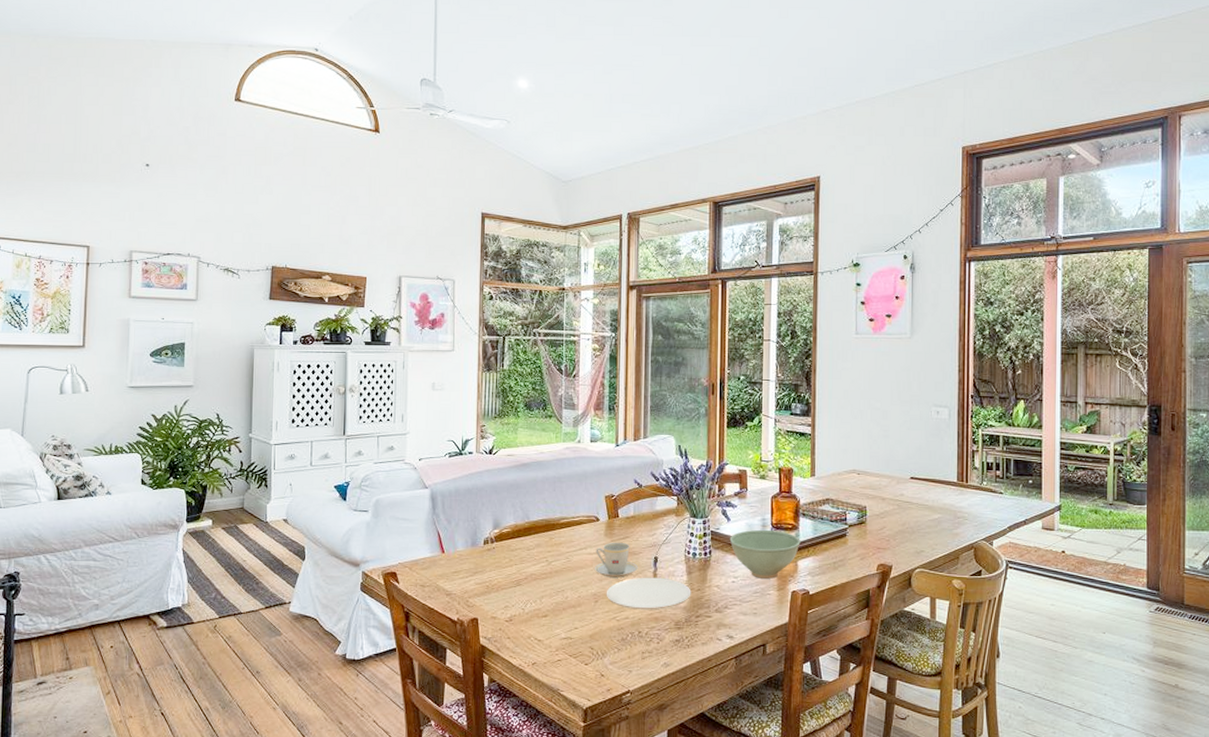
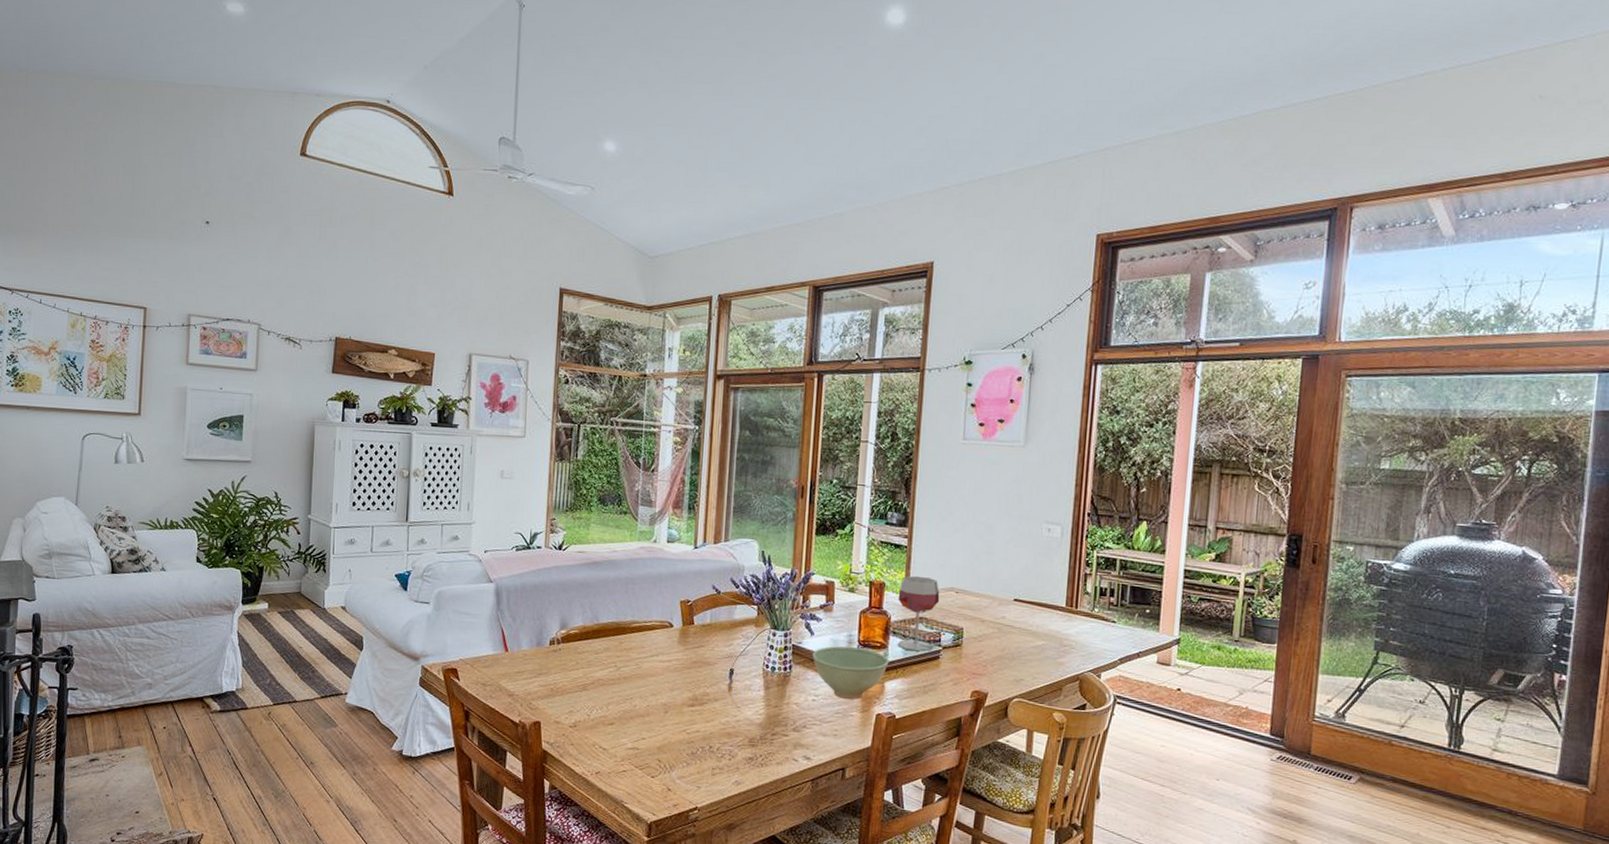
teacup: present [594,542,638,578] -> none [665,650,712,689]
plate: present [606,577,691,610] -> none [676,689,768,725]
wineglass: none [805,460,843,531] -> present [897,575,940,652]

